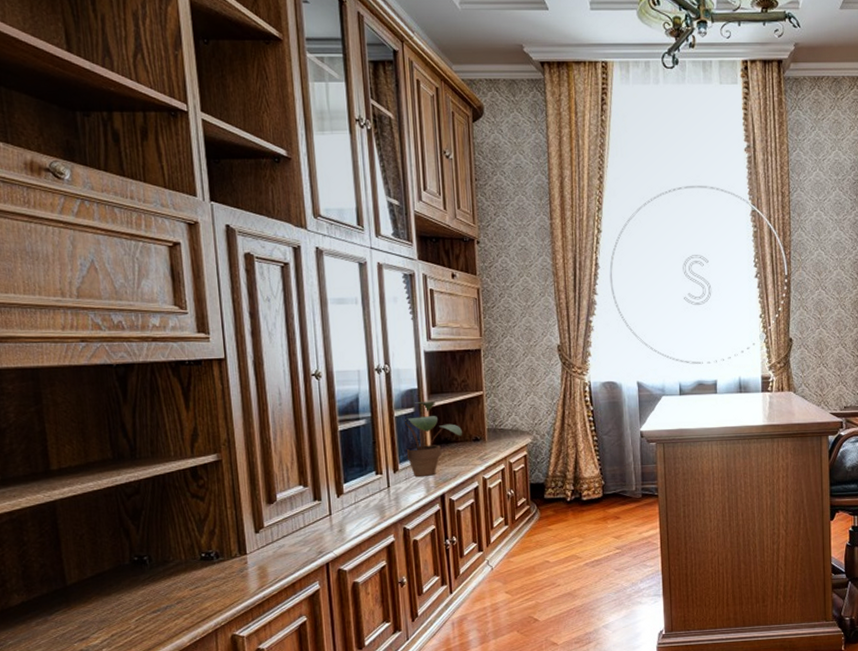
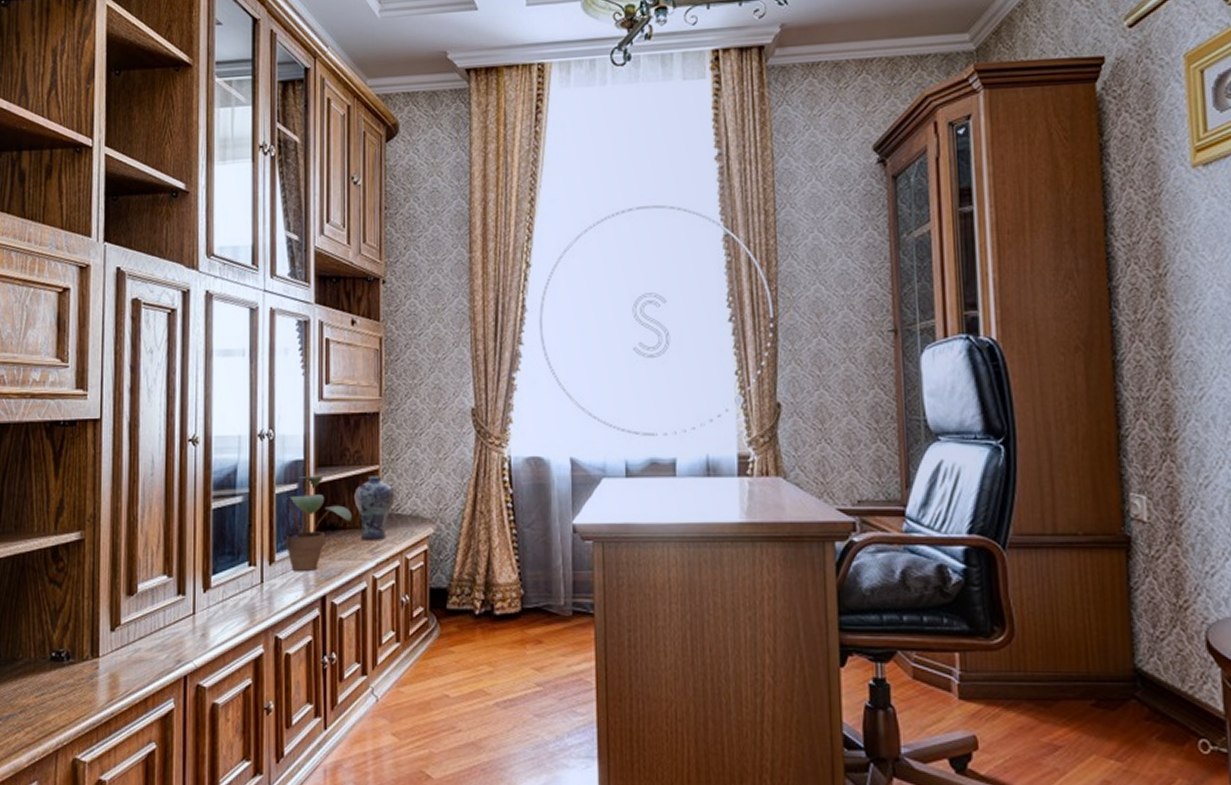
vase: none [463,399,498,451] -> present [354,476,395,542]

